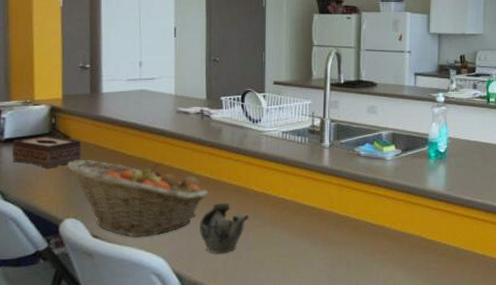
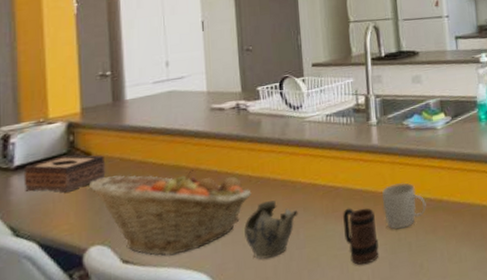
mug: none [289,220,320,274] -> present [343,208,379,265]
mug: none [327,205,368,247] -> present [382,183,426,229]

